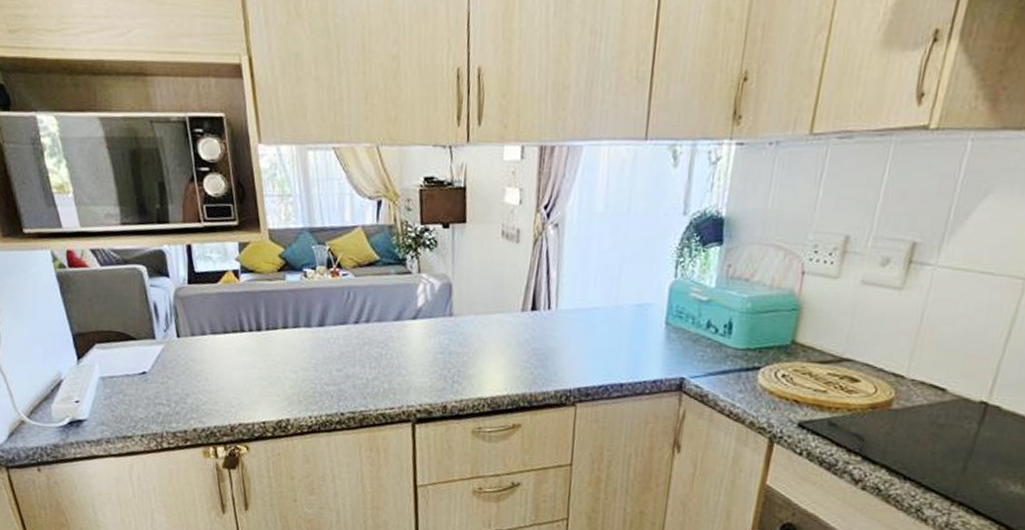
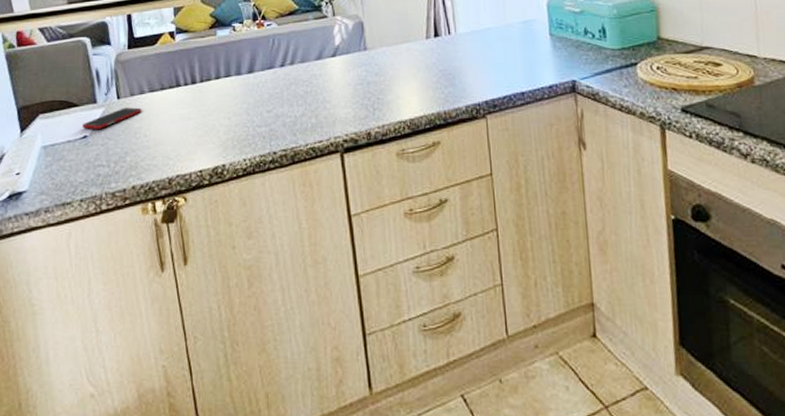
cell phone: none [140,347,204,367] -> present [81,107,142,129]

